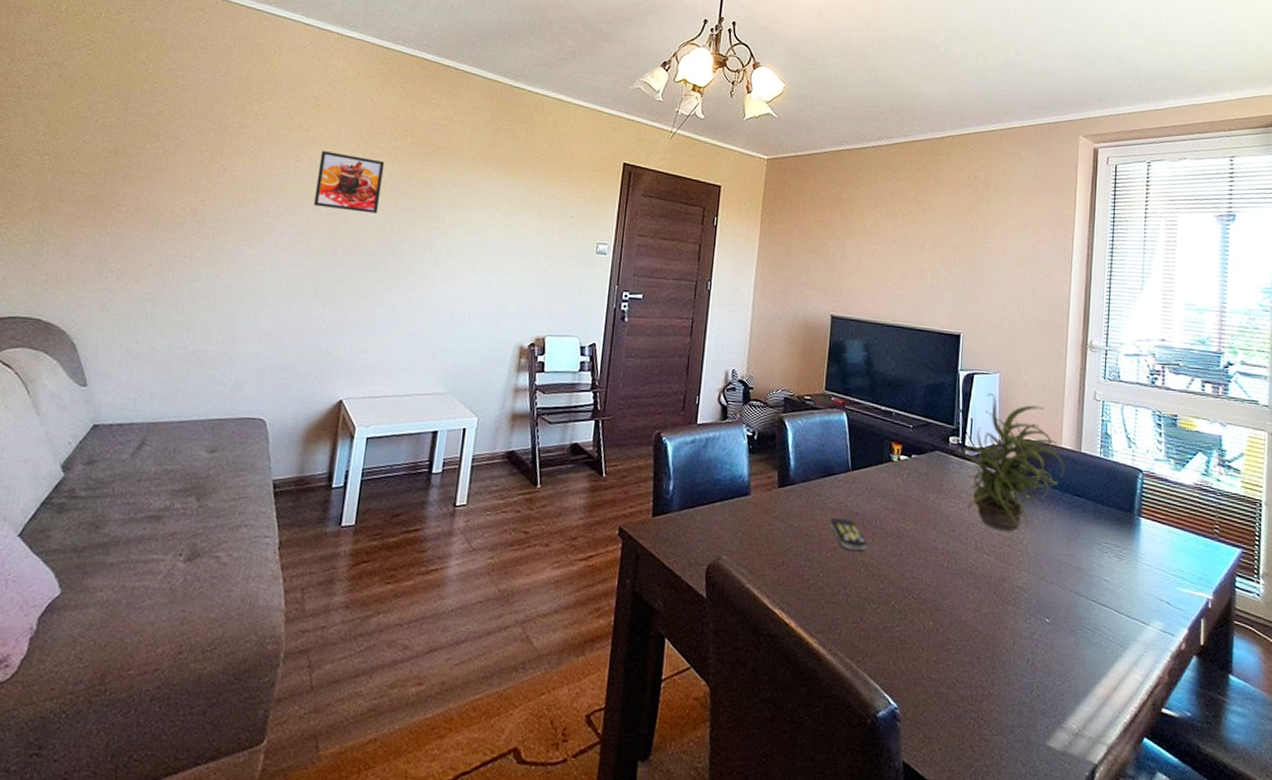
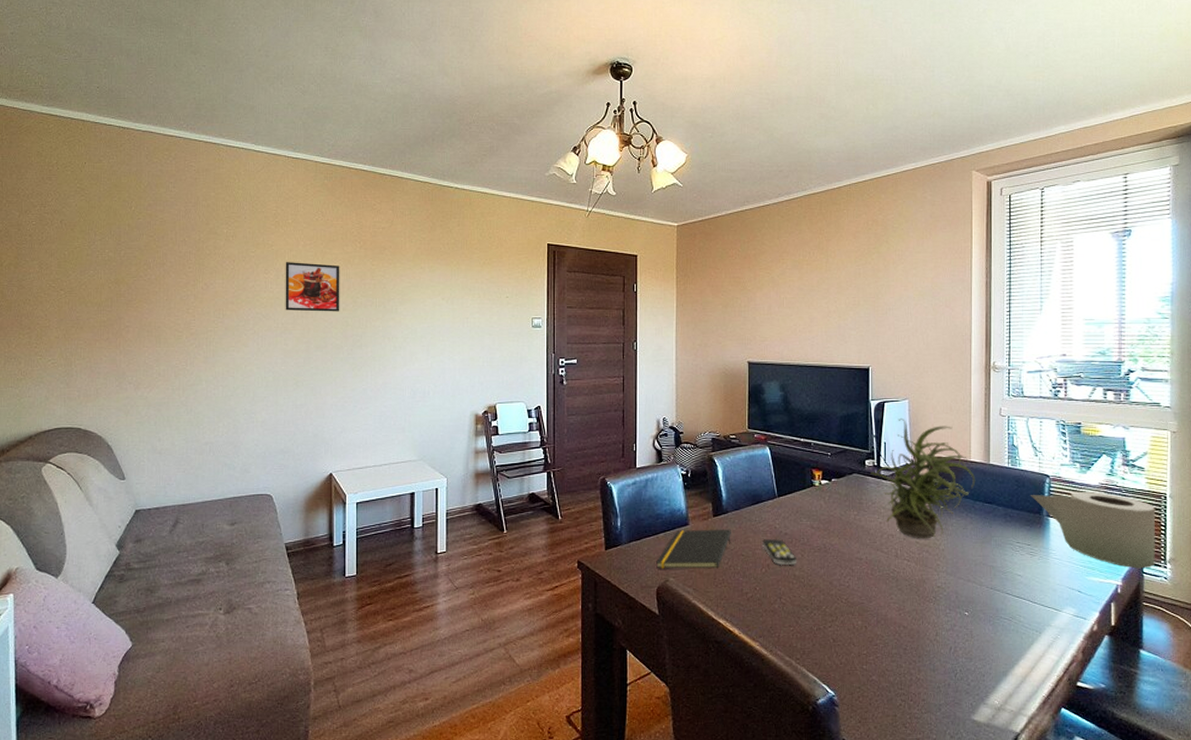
notepad: none [709,500,797,549] -> present [656,529,731,569]
toilet paper roll: none [1121,490,1251,583] -> present [1030,491,1156,569]

